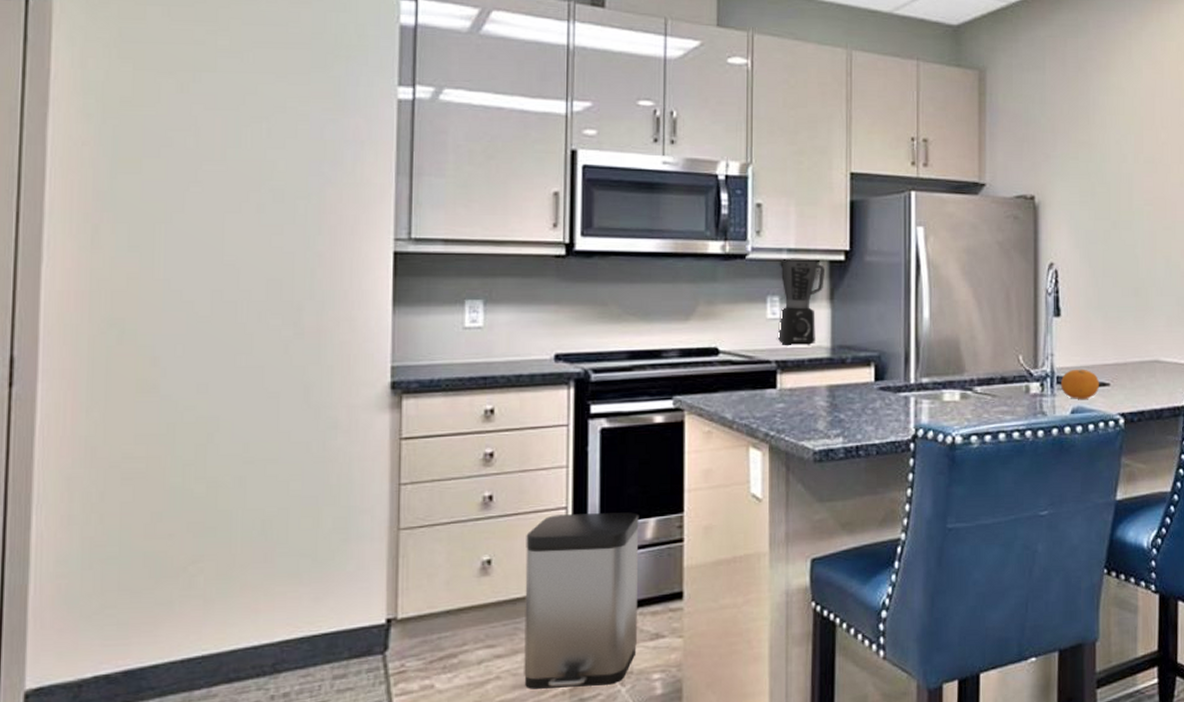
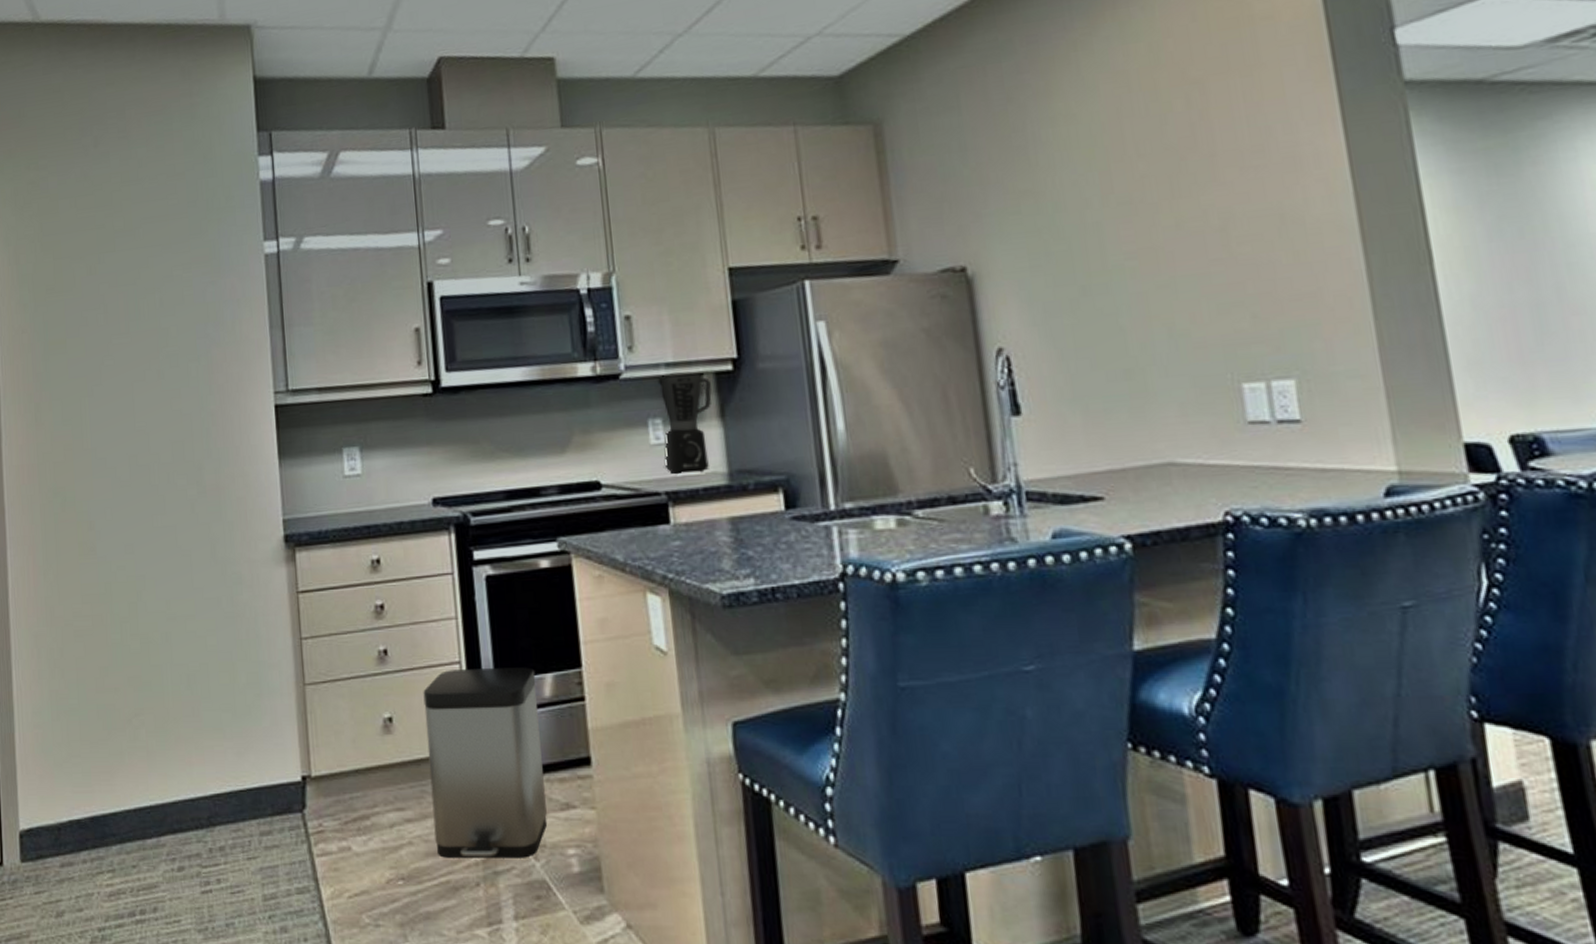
fruit: present [1060,369,1100,399] -> none [1031,480,1090,520]

